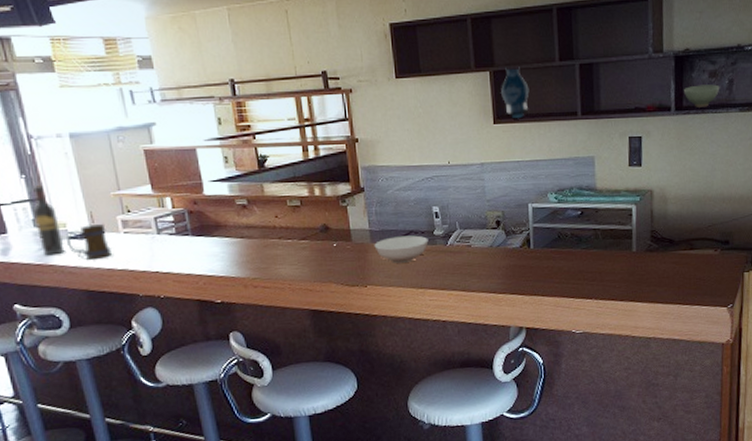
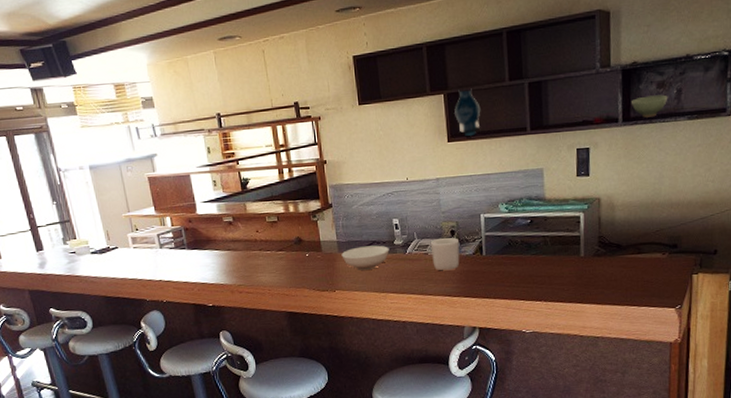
wine bottle: present [32,185,65,256] -> none [62,210,88,268]
beer mug: present [67,223,111,259] -> none [89,241,124,271]
mug: none [473,228,506,265] -> present [430,237,460,271]

